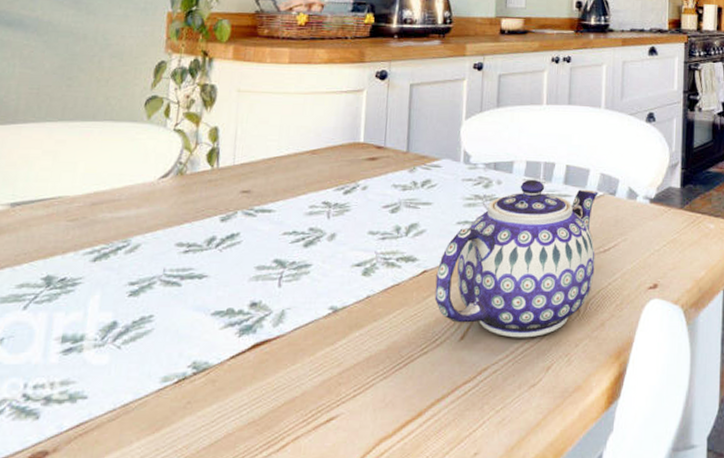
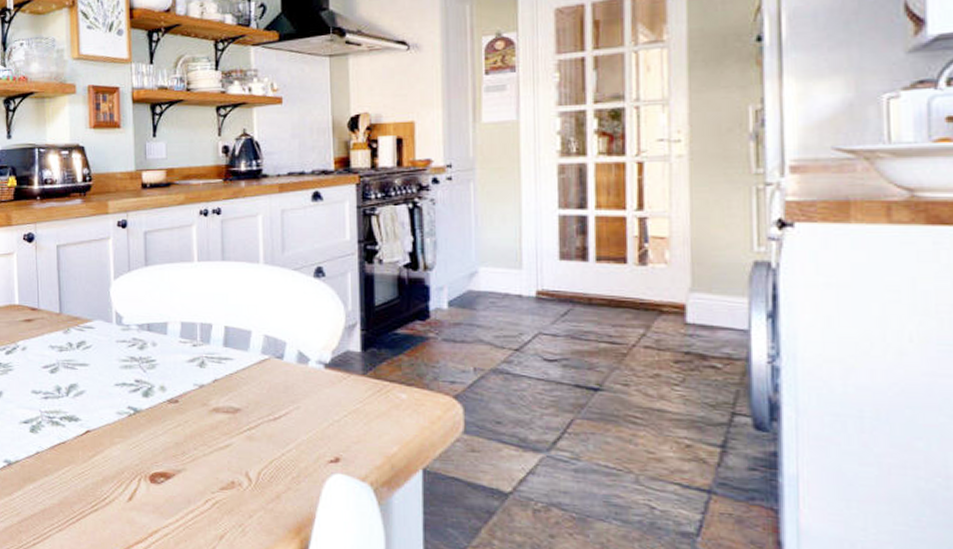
teapot: present [434,179,598,338] -> none [99,341,265,505]

